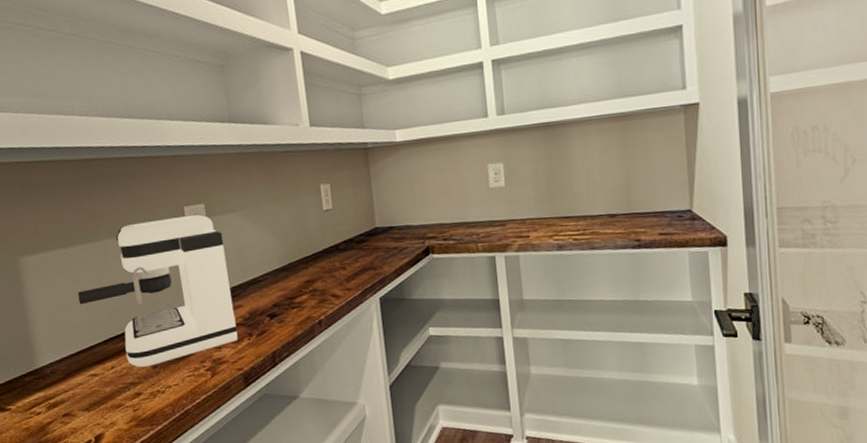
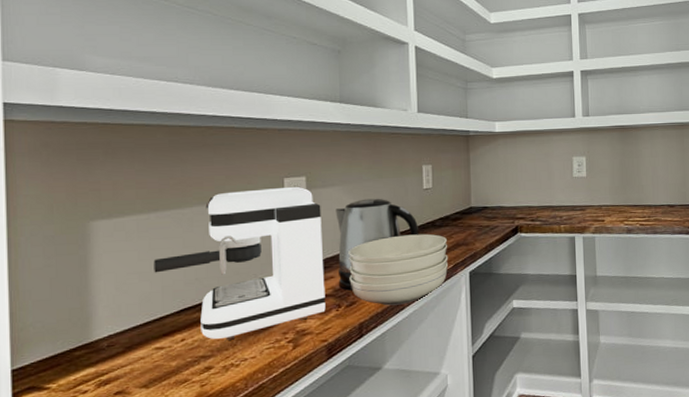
kettle: none [237,222,324,320] -> present [335,198,420,291]
bowl: none [253,258,357,334] -> present [347,233,449,306]

